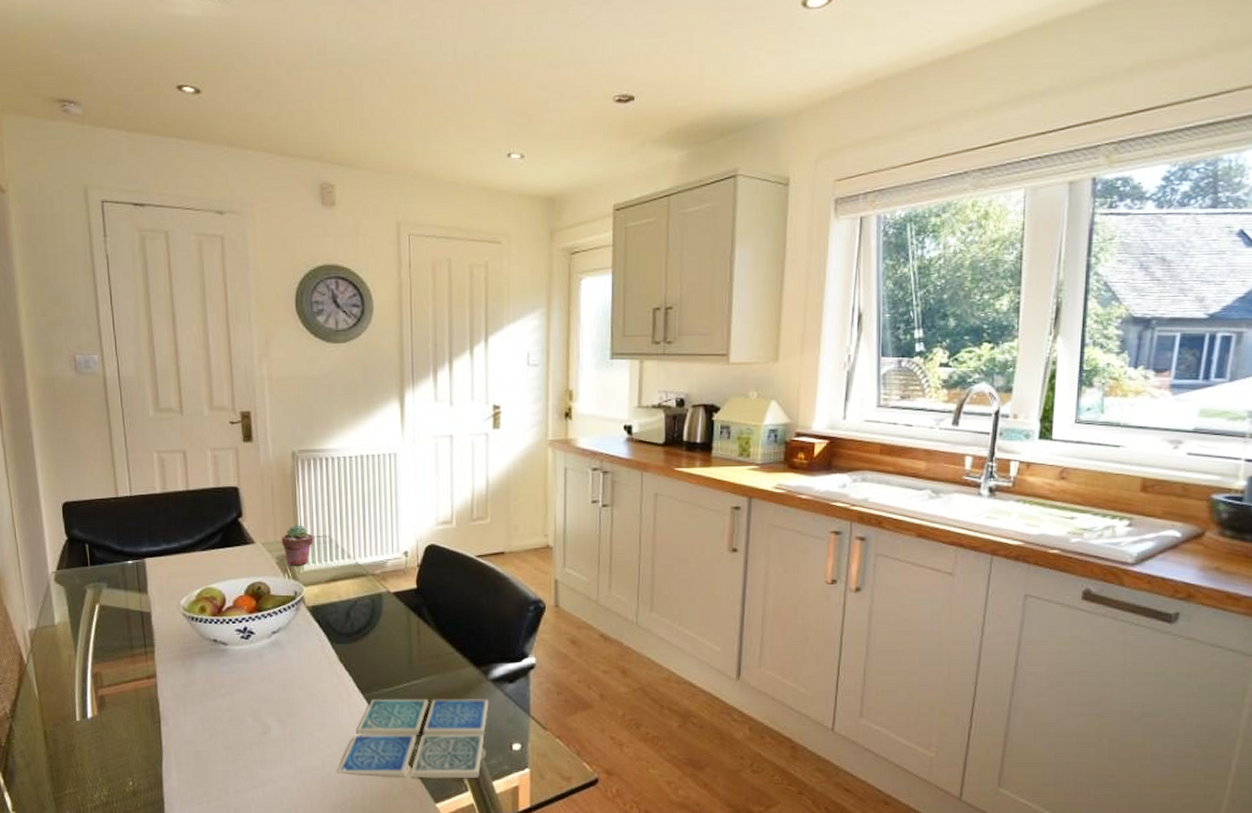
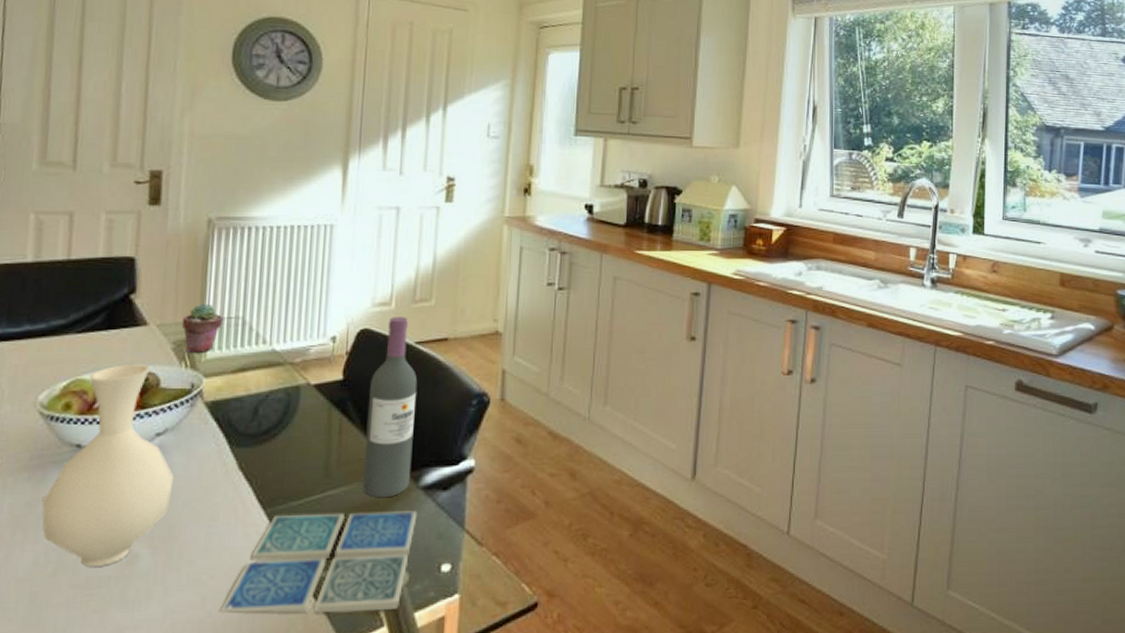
vase: none [194,575,291,735] -> present [42,363,175,568]
wine bottle: none [439,534,481,688] -> present [363,317,418,498]

